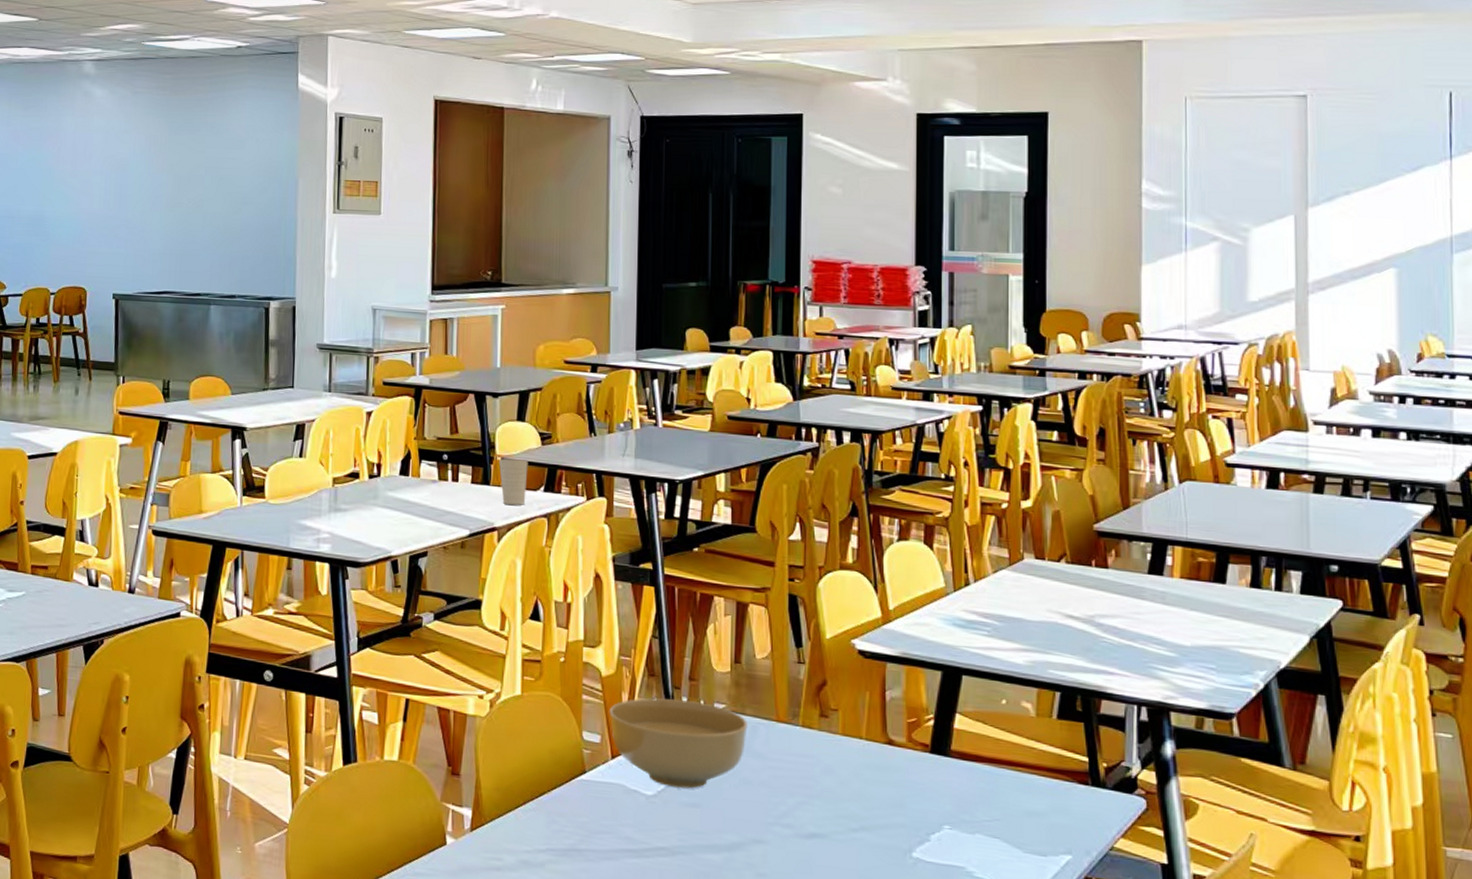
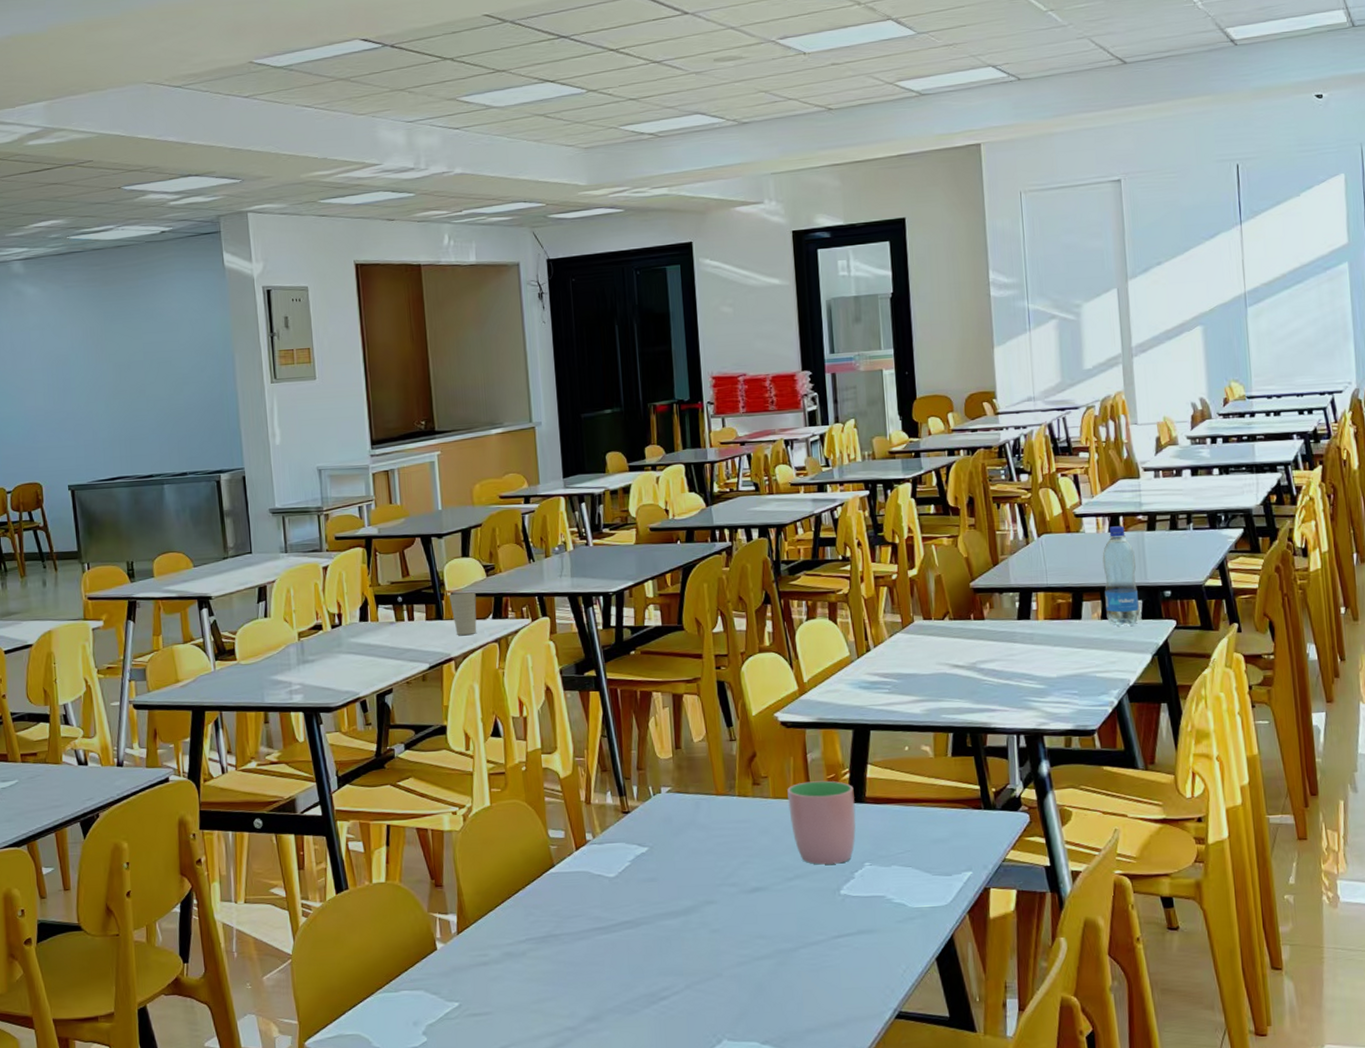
bowl: present [609,698,748,789] -> none [569,788,692,867]
cup: none [859,722,938,822] -> present [787,780,856,865]
bottle: none [1256,482,1298,600] -> present [1102,526,1139,626]

